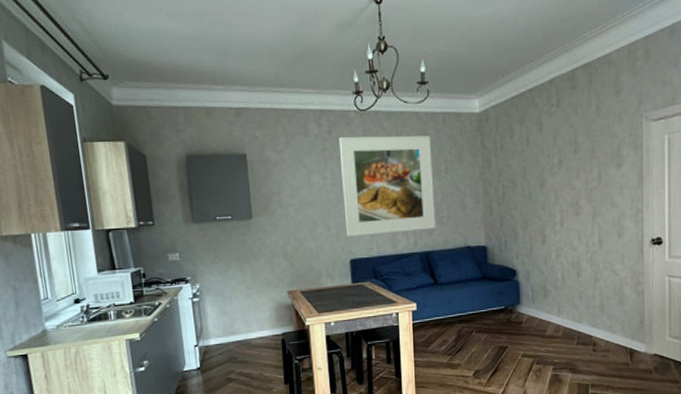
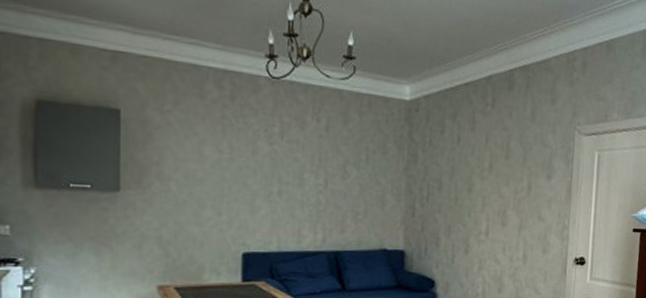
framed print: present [338,135,435,237] -> none [241,104,353,226]

